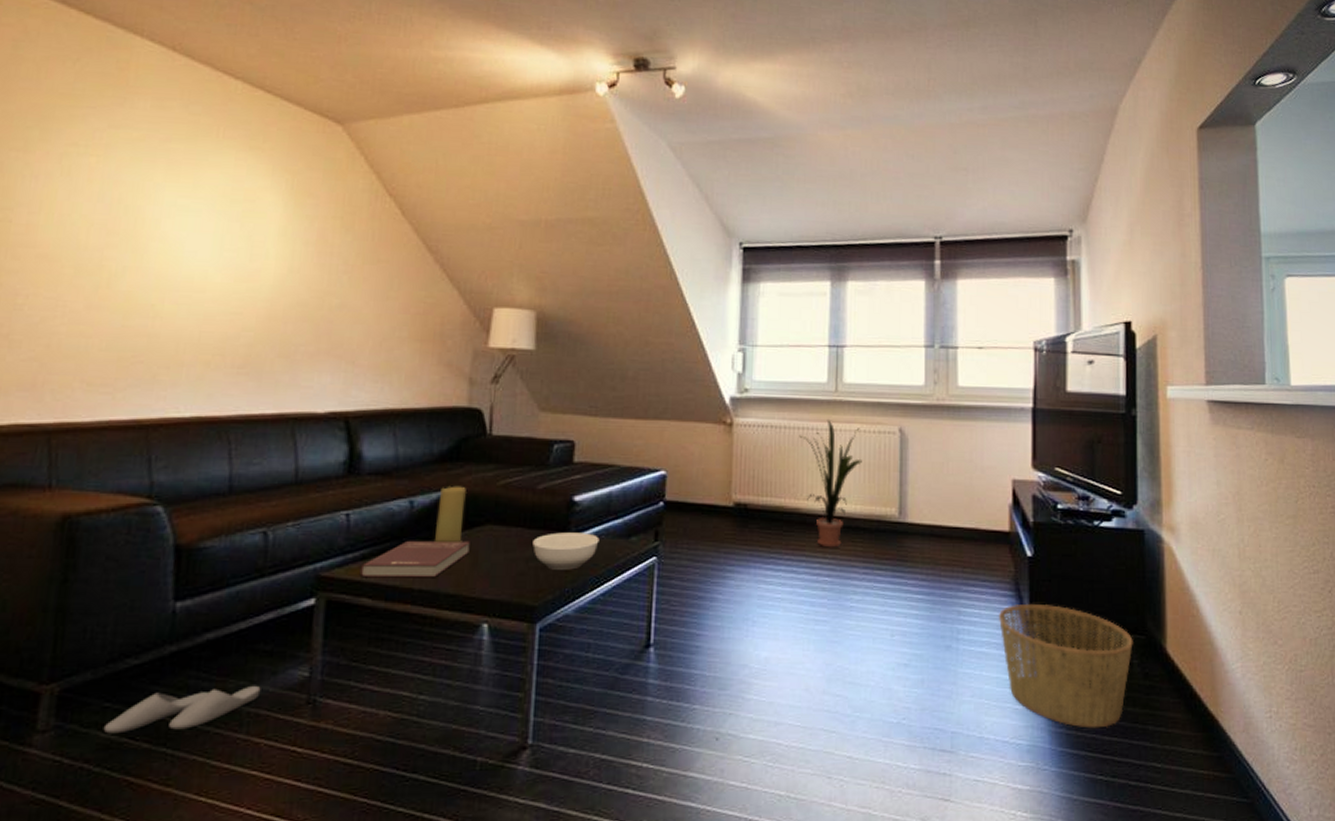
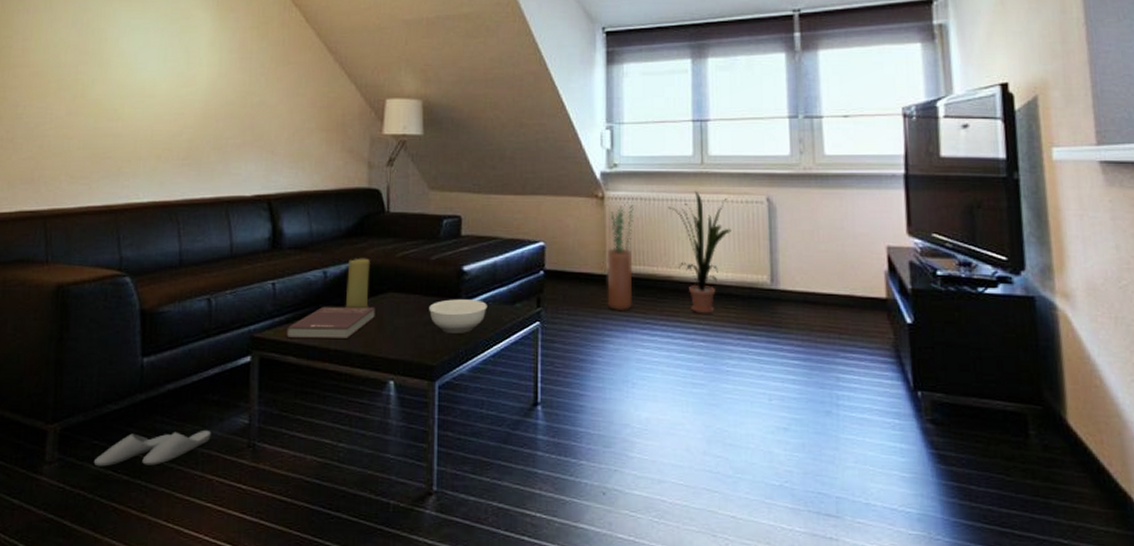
vase: none [730,432,763,545] -> present [607,205,634,312]
basket: present [999,603,1133,729] -> none [880,370,1029,500]

